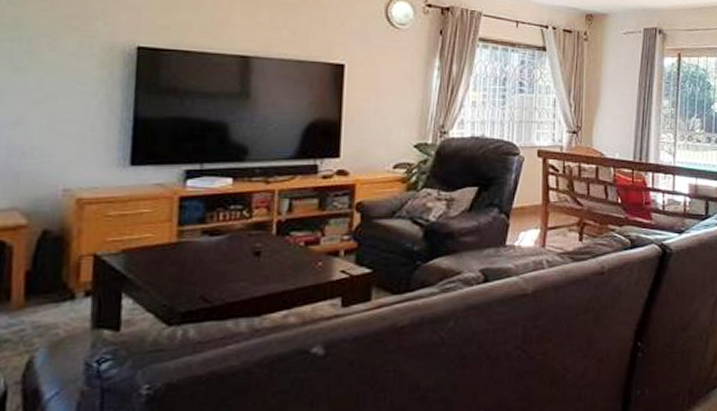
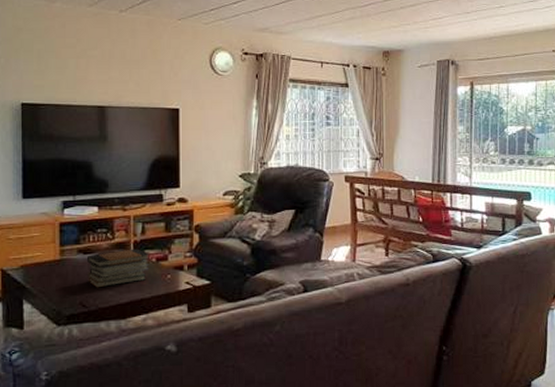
book stack: none [213,230,297,278] -> present [86,248,150,288]

